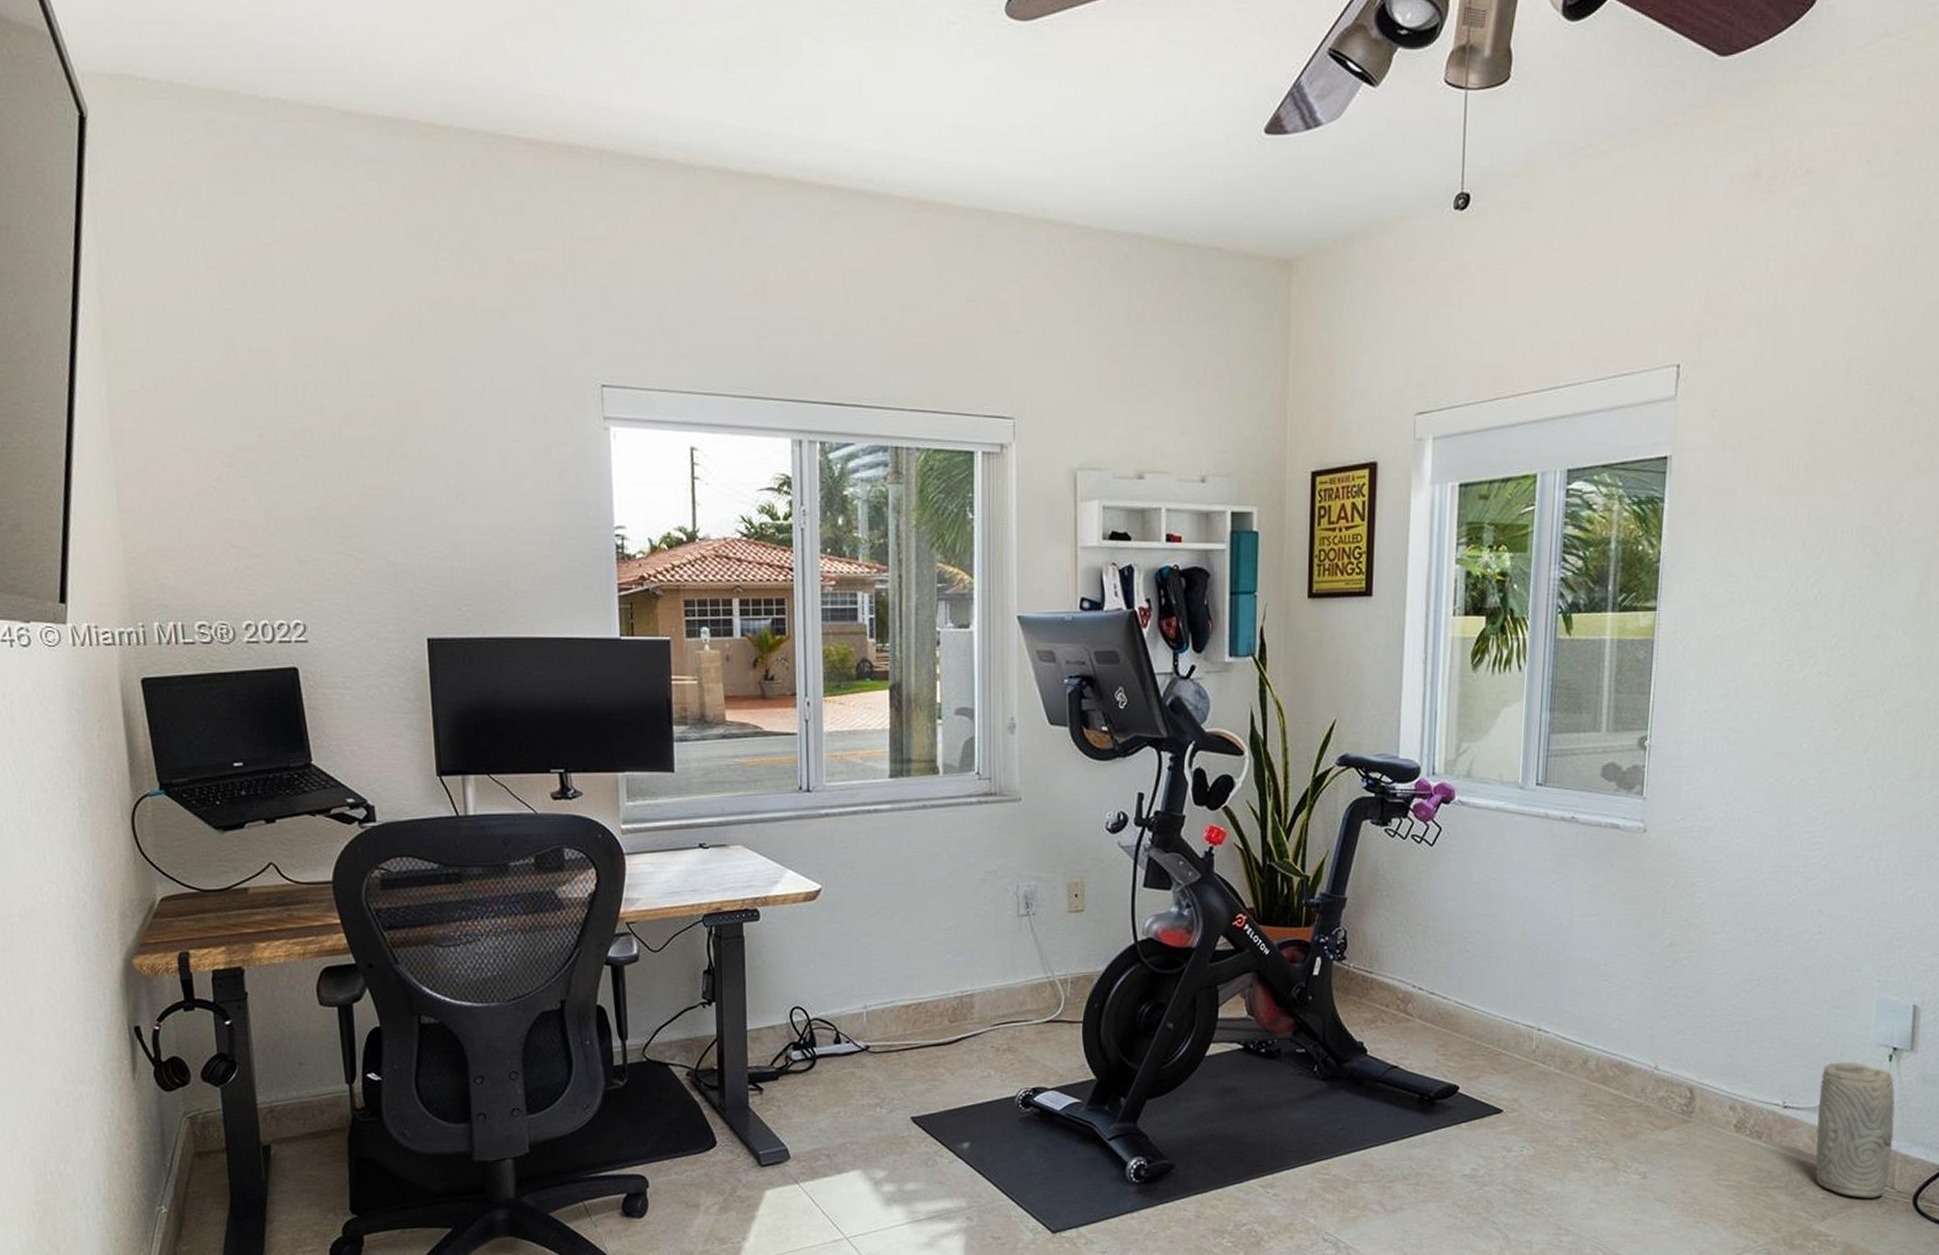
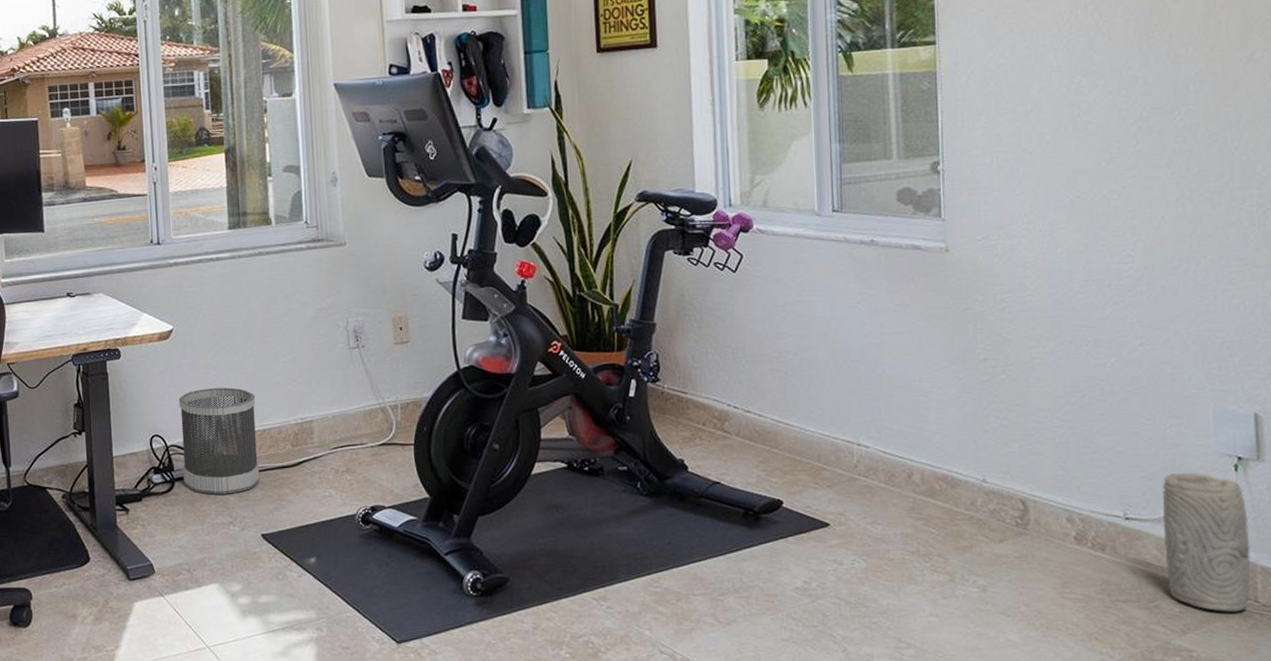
wastebasket: none [824,955,912,1074] -> present [178,387,260,495]

